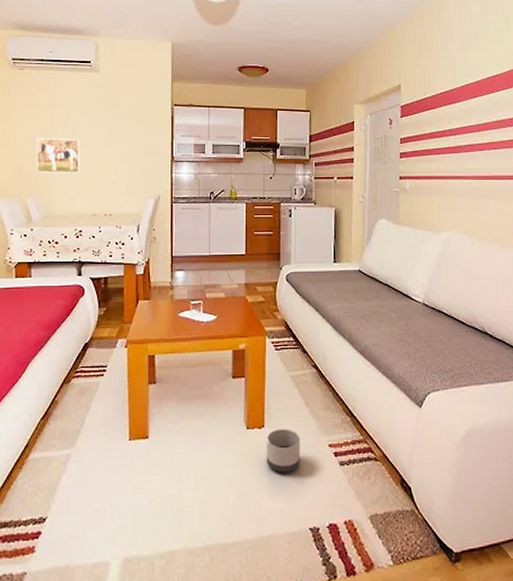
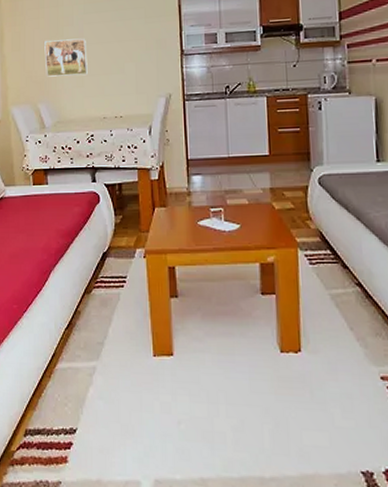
planter: present [266,428,301,473] -> none [304,354,346,405]

